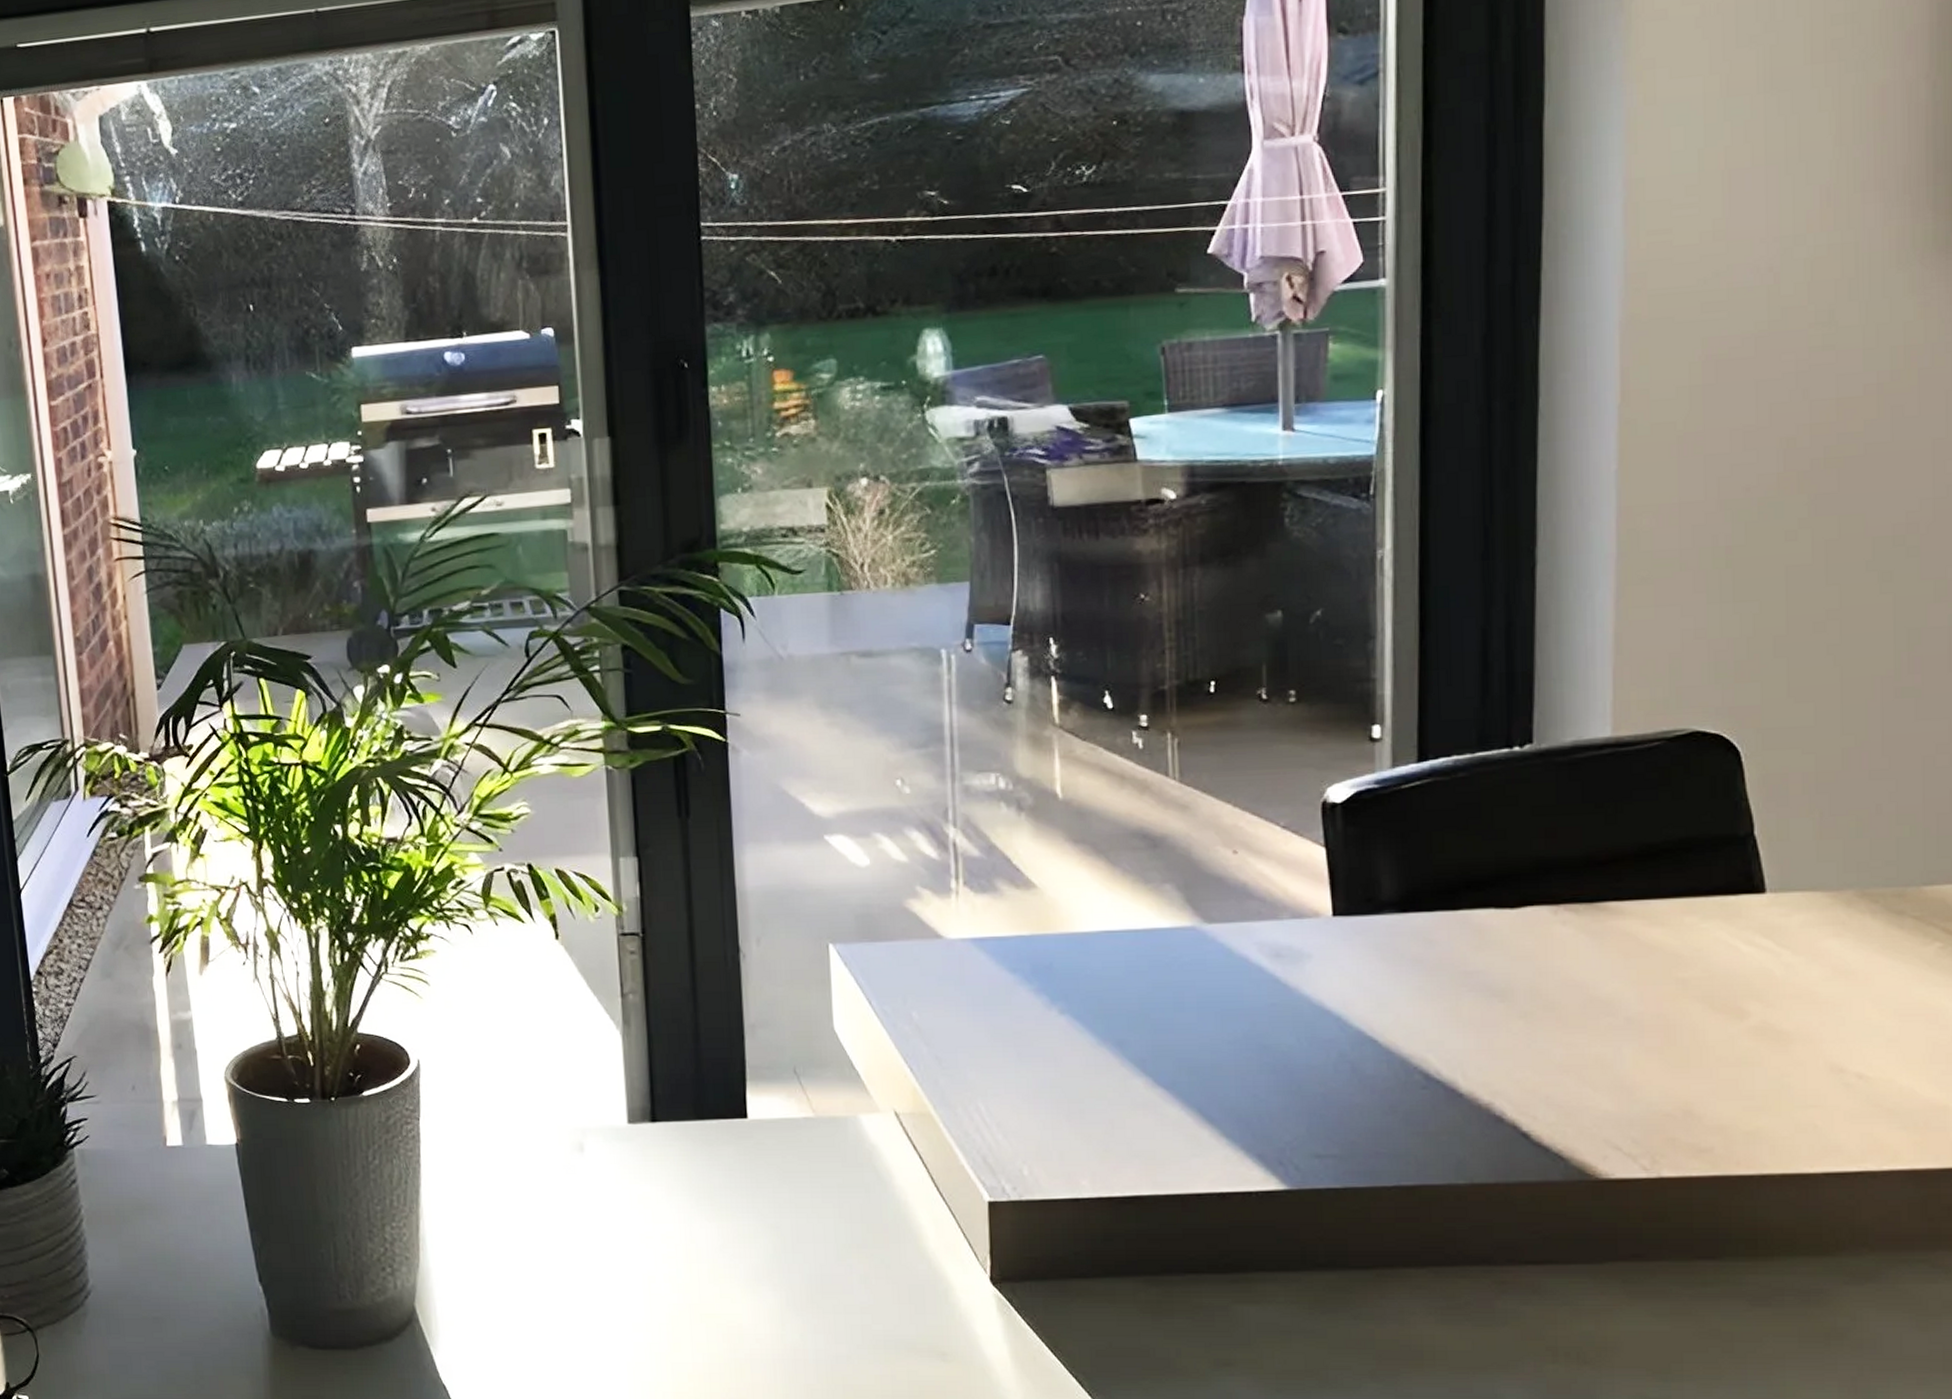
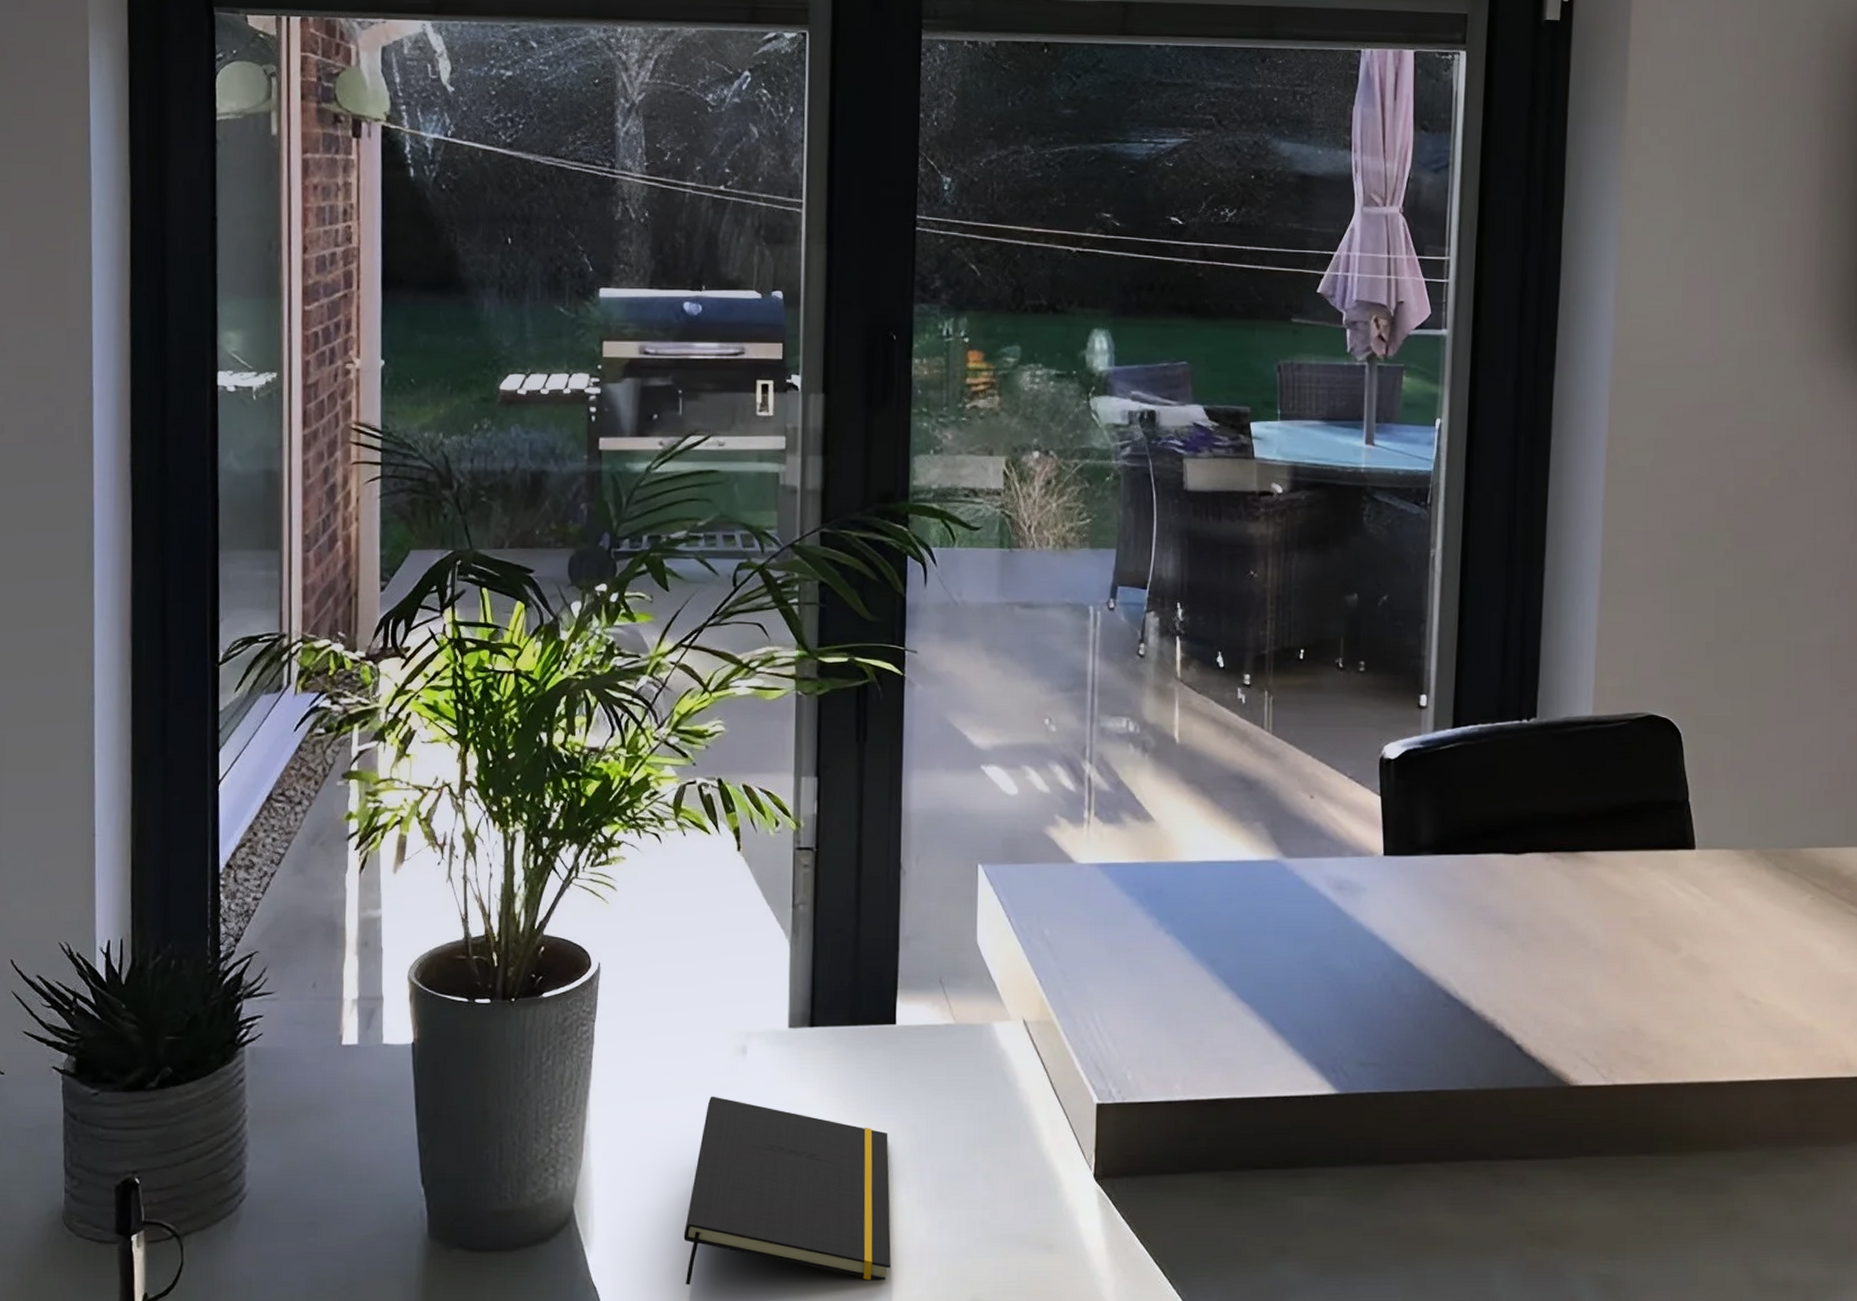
notepad: none [533,1195,761,1387] -> present [683,1096,891,1286]

